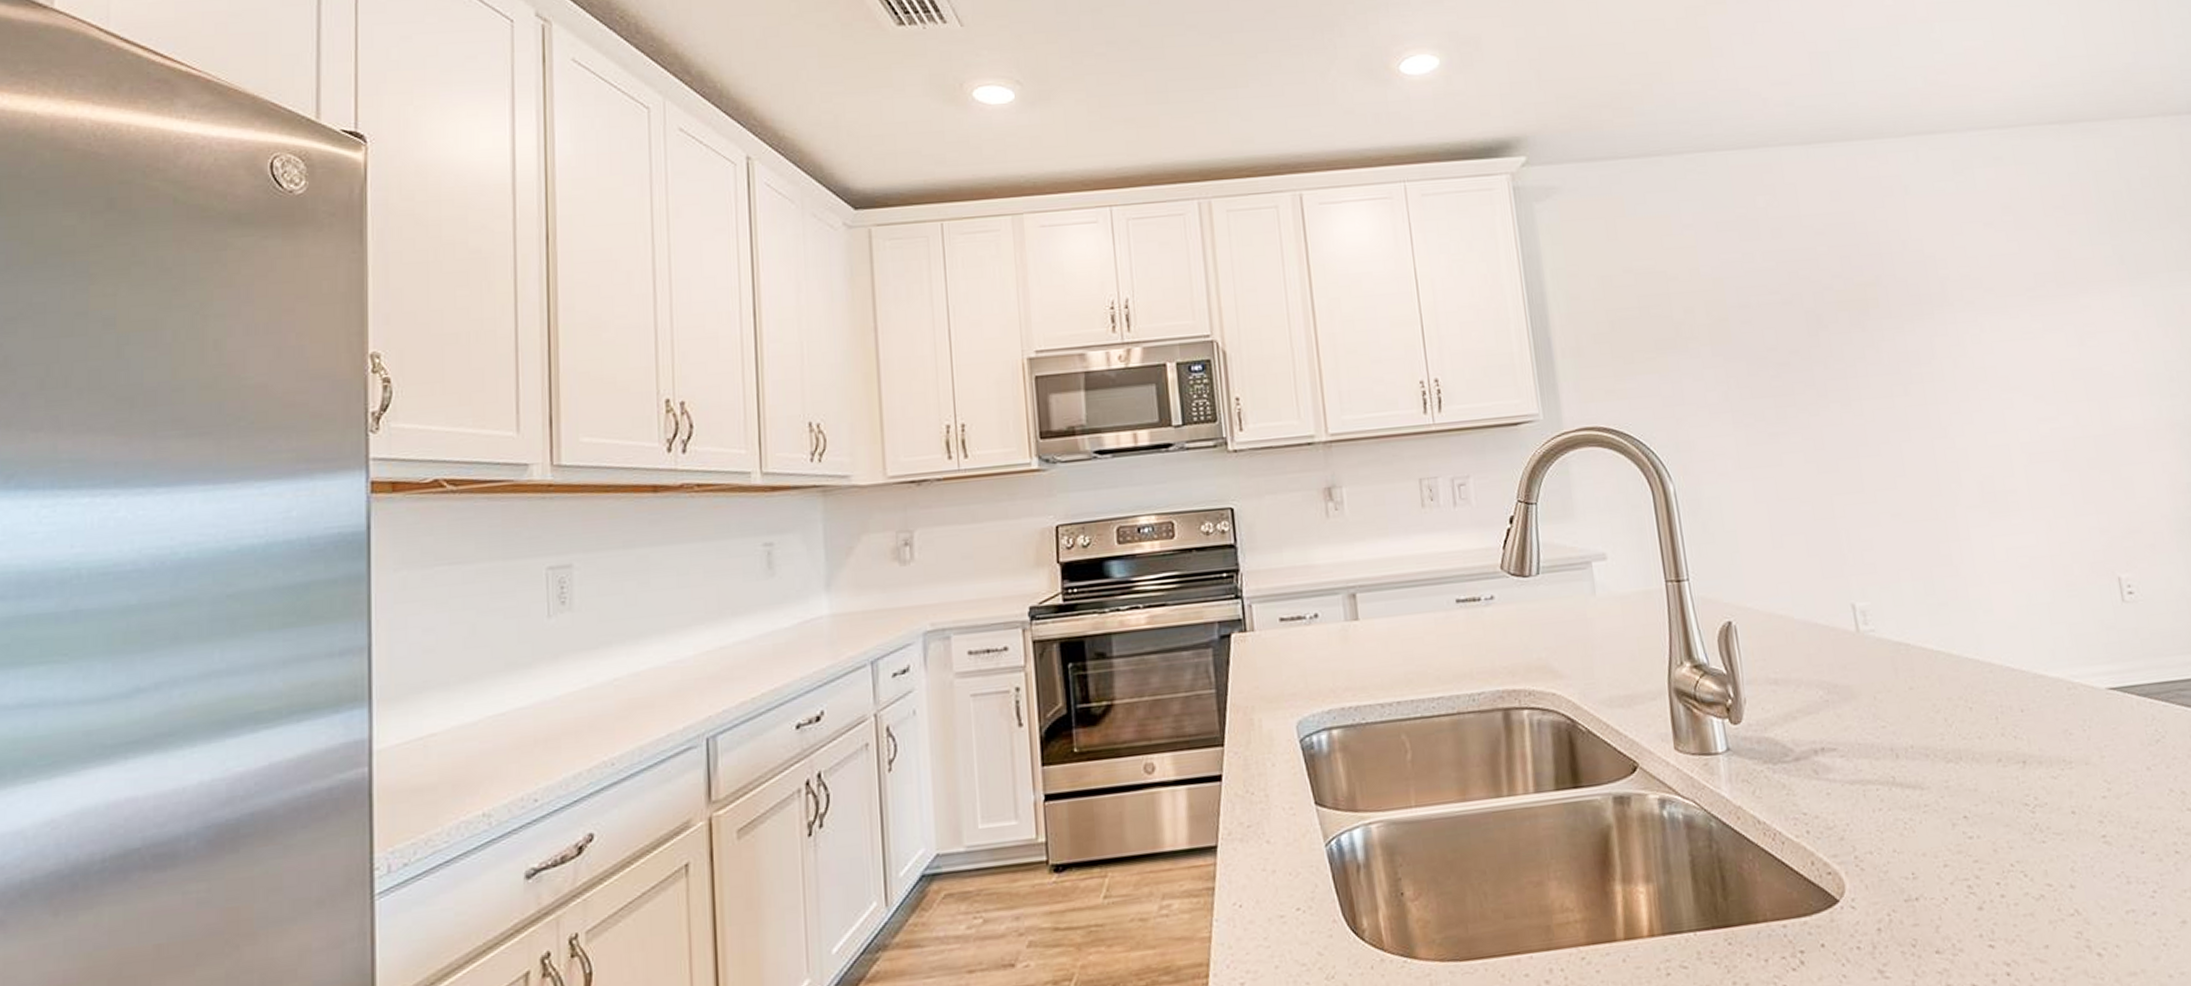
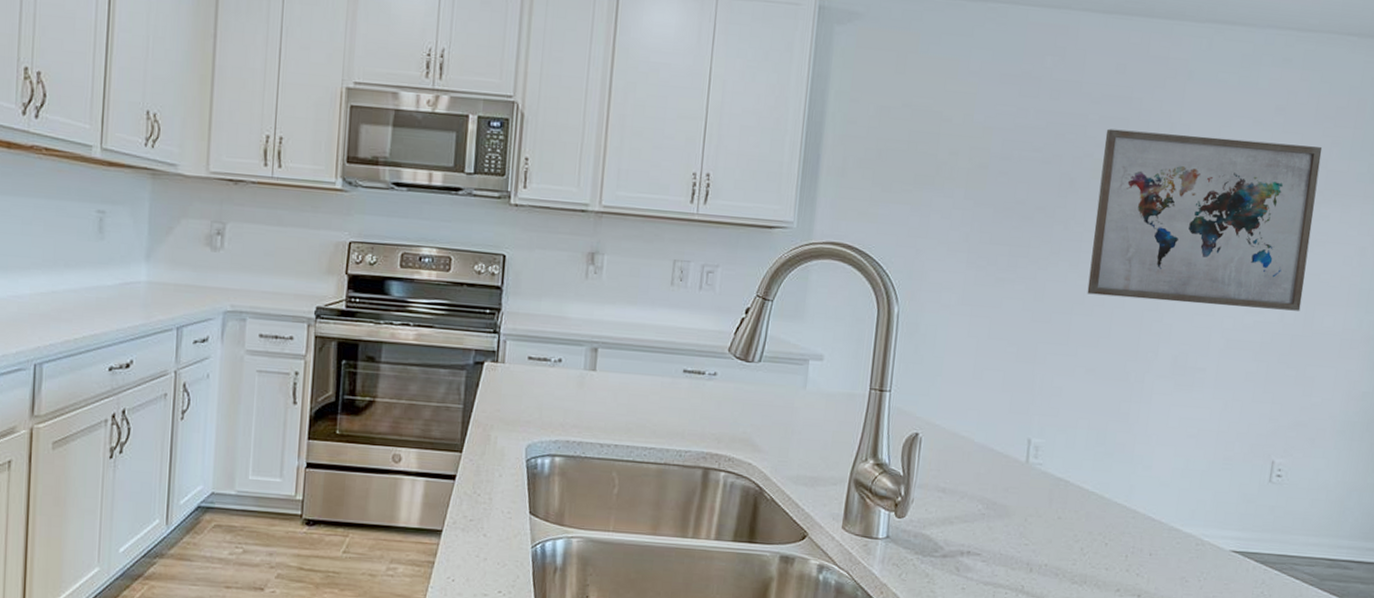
wall art: none [1838,238,2094,433] -> present [1087,128,1323,311]

